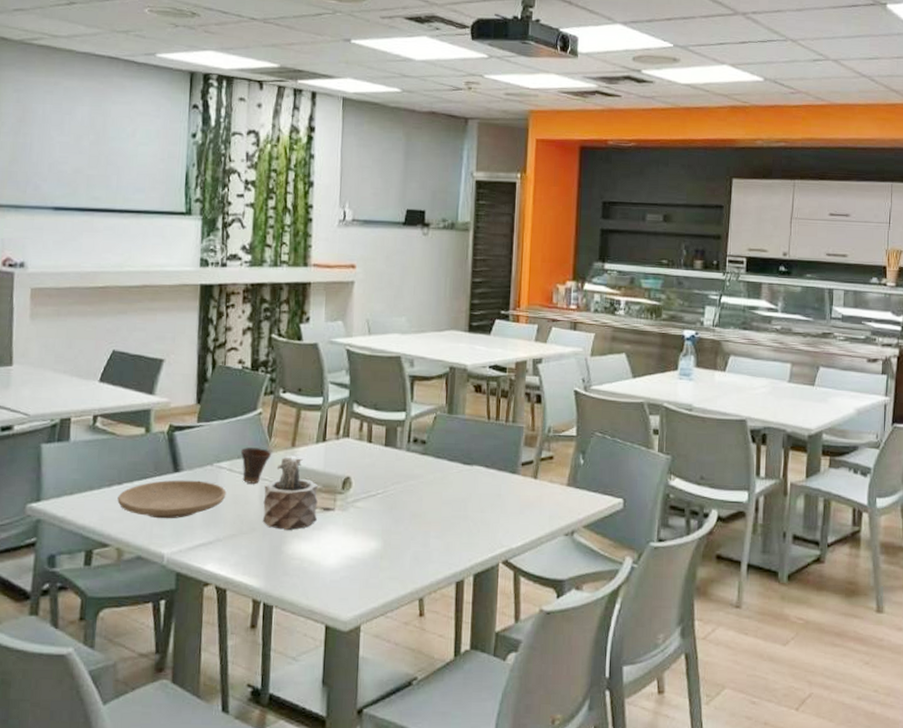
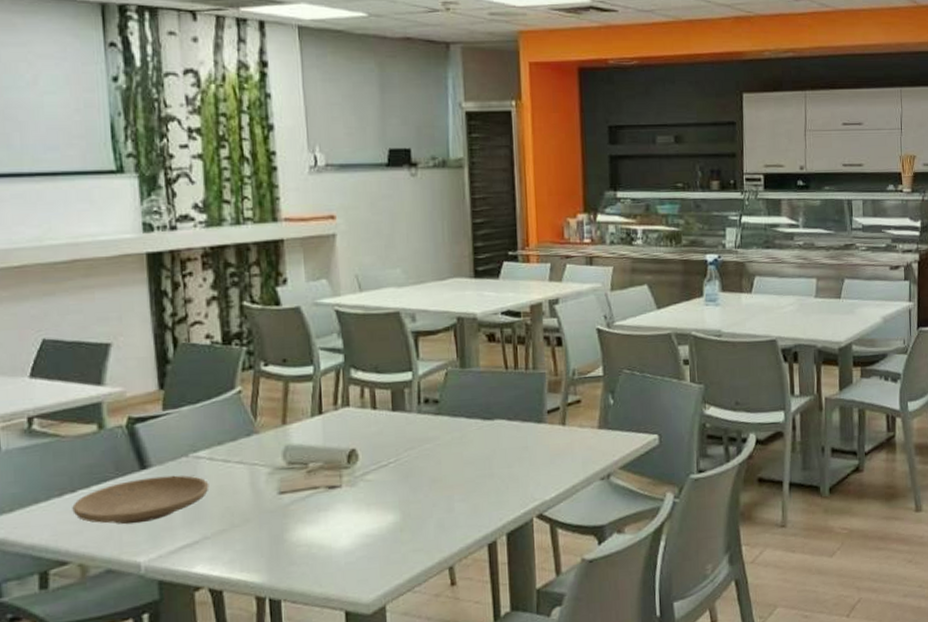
cup: present [240,447,272,484] -> none [220,430,260,471]
succulent plant: present [262,455,319,530] -> none [254,434,322,517]

